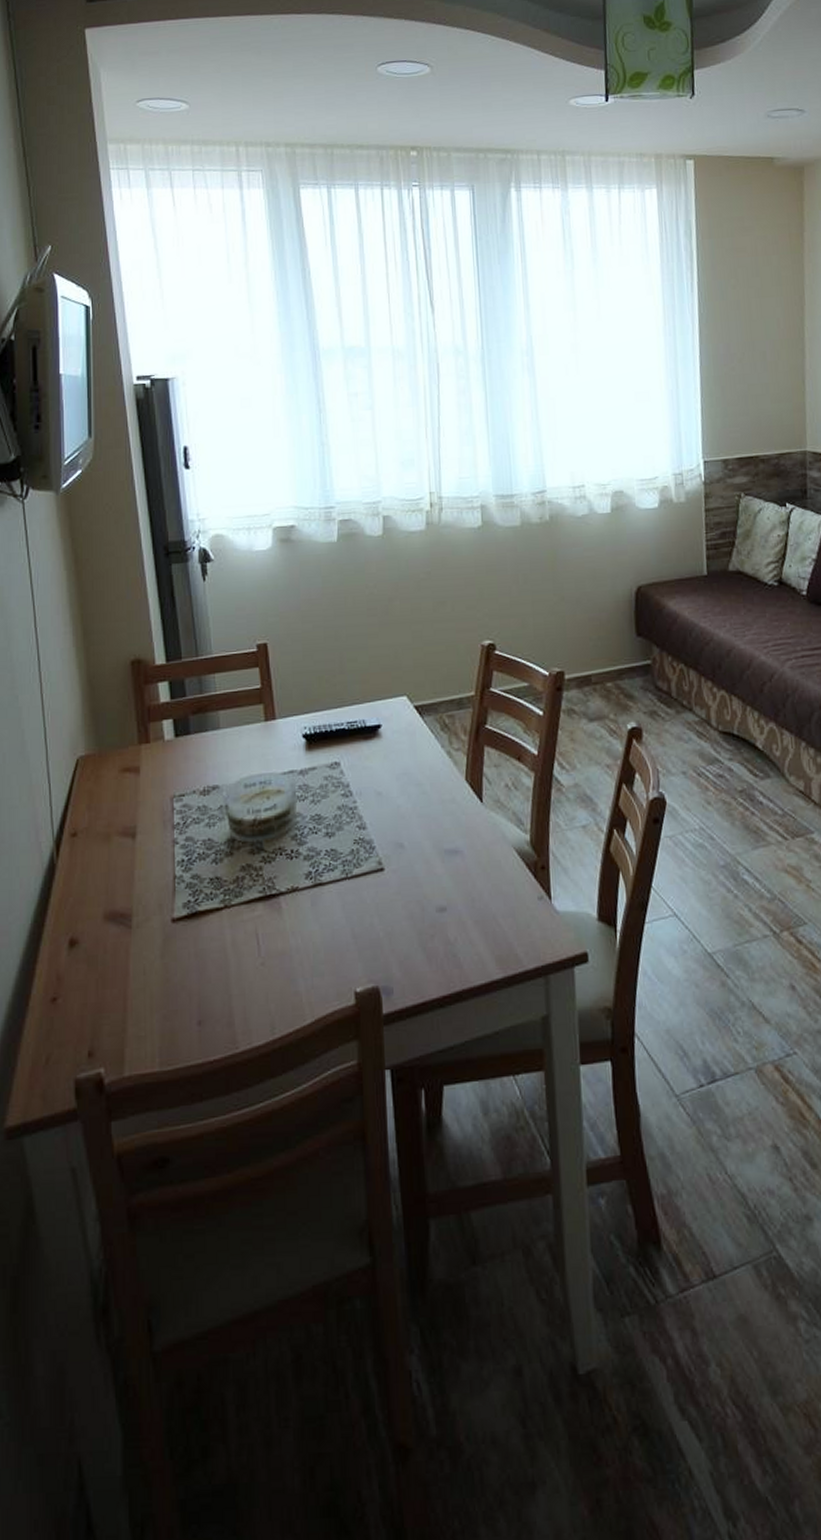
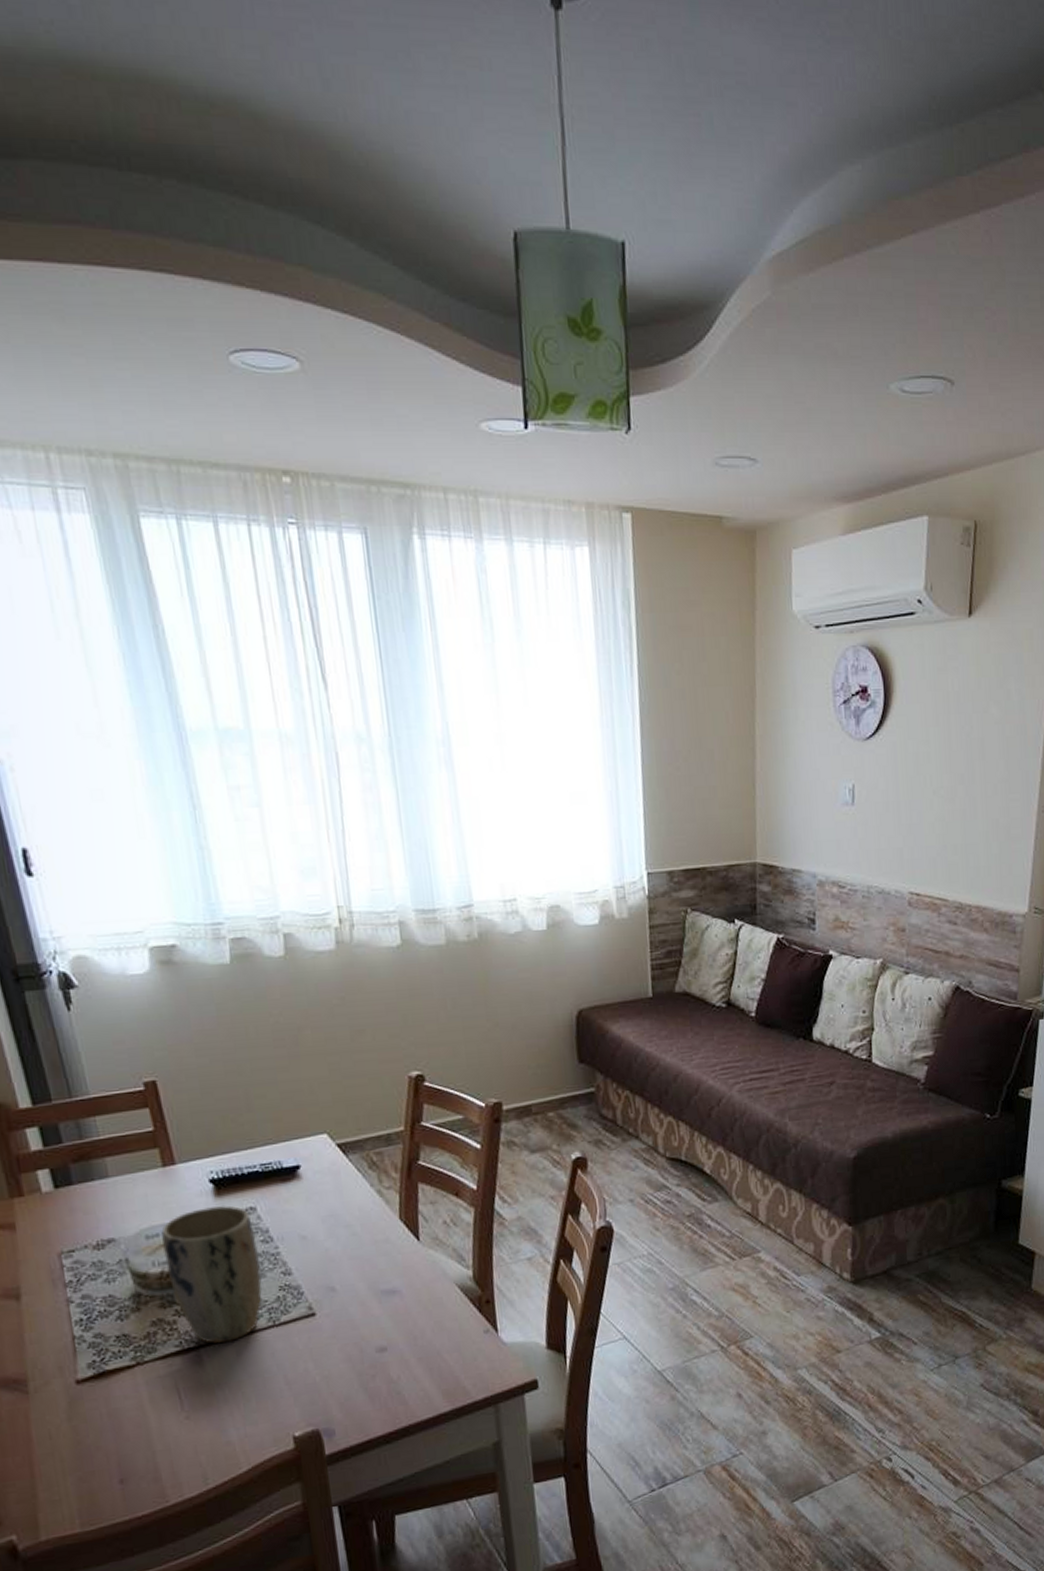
plant pot: none [257,760,340,892] -> present [161,1205,263,1343]

